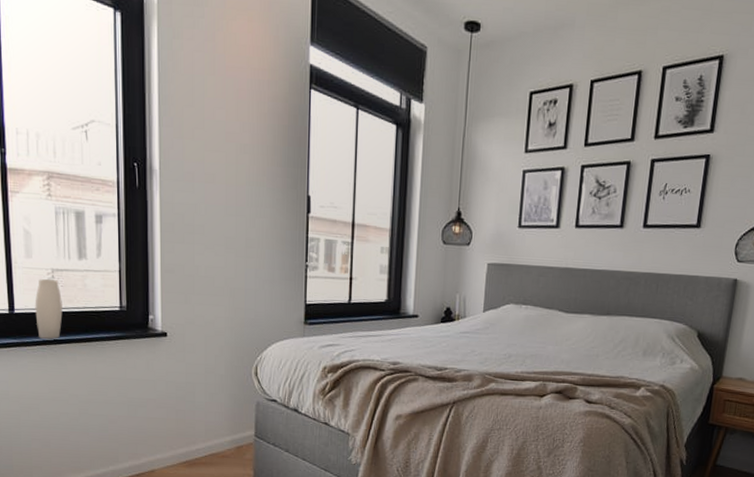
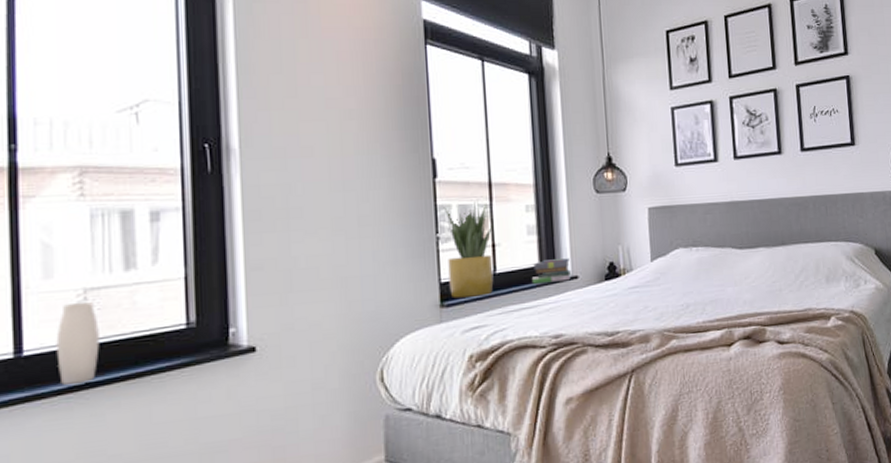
planter: none [312,237,353,320] -> present [443,201,494,298]
books: none [379,297,413,318] -> present [531,258,571,284]

